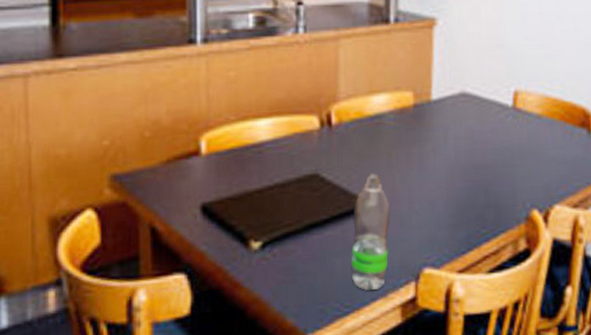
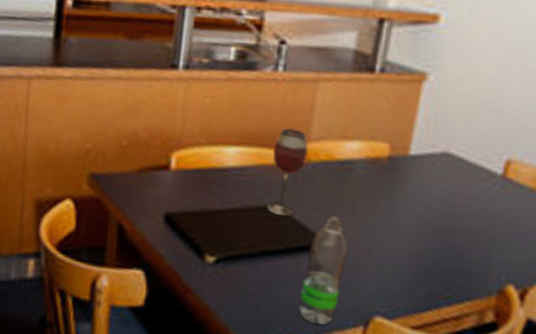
wineglass: none [305,91,340,183] -> present [266,128,309,216]

